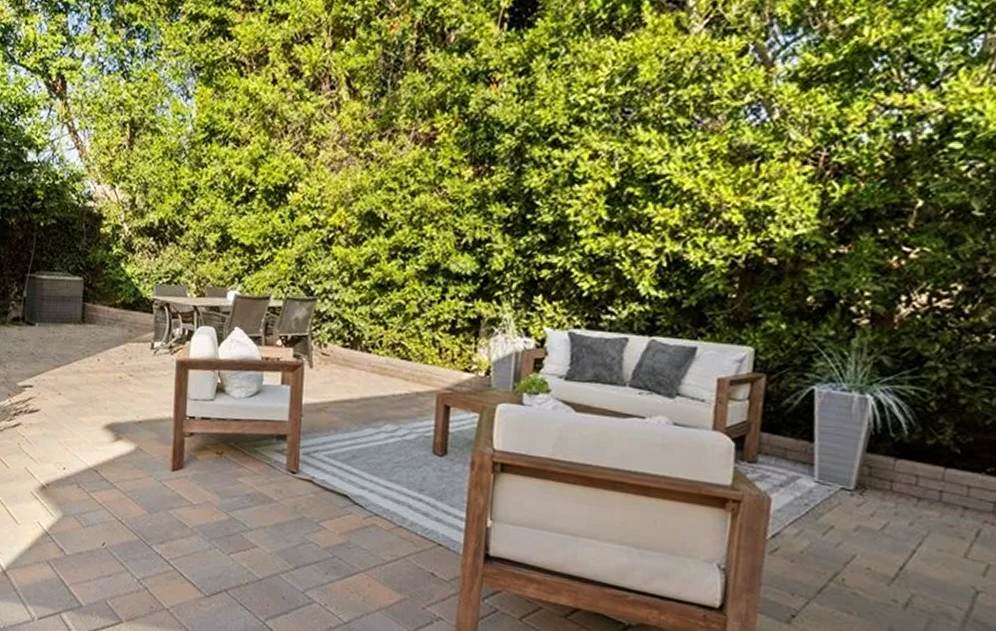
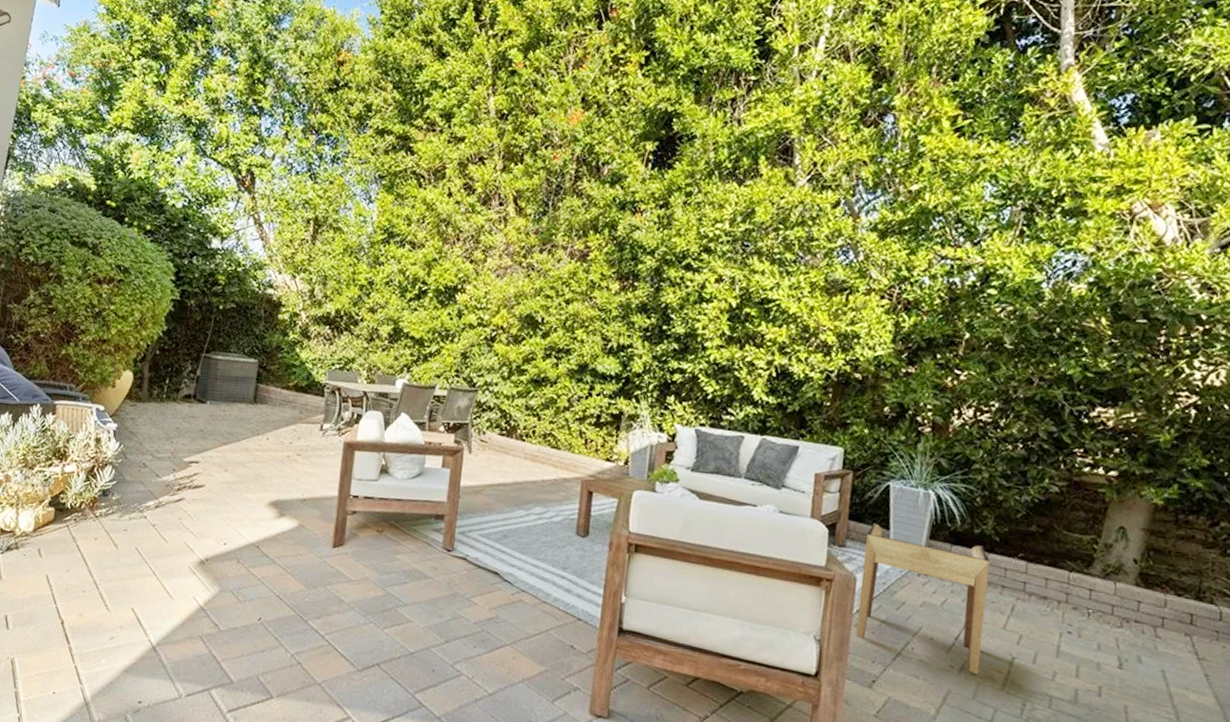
side table: none [770,434,947,610] -> present [856,523,990,674]

